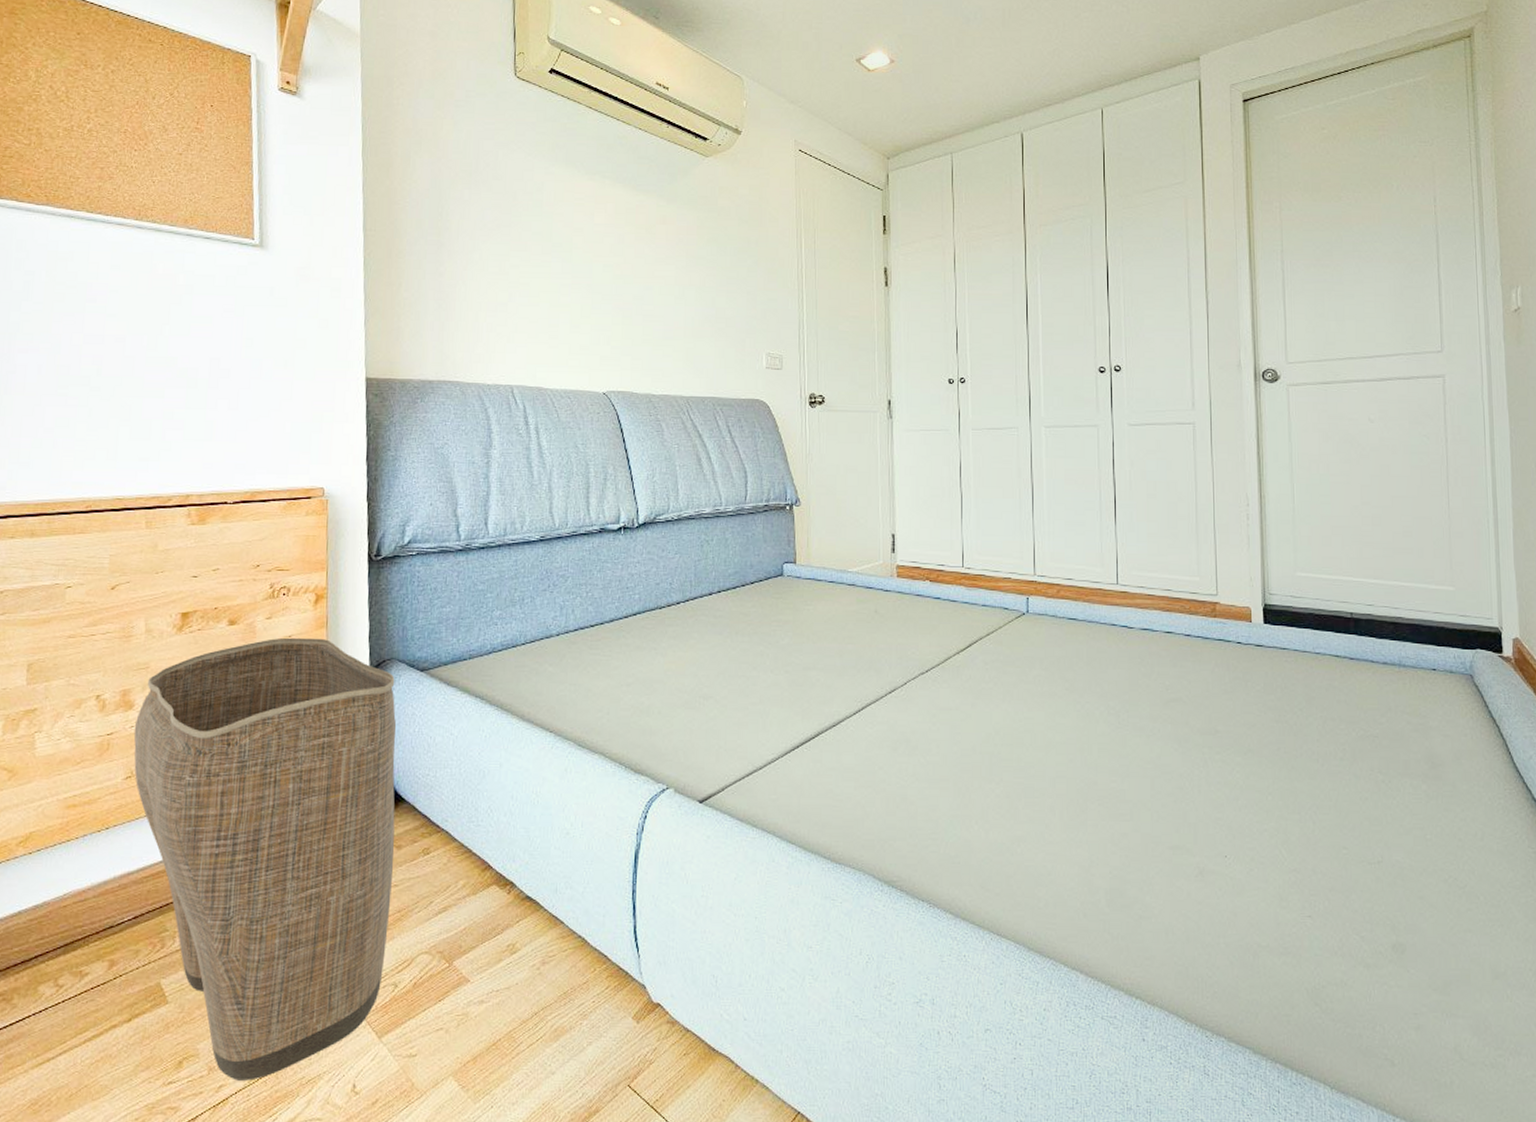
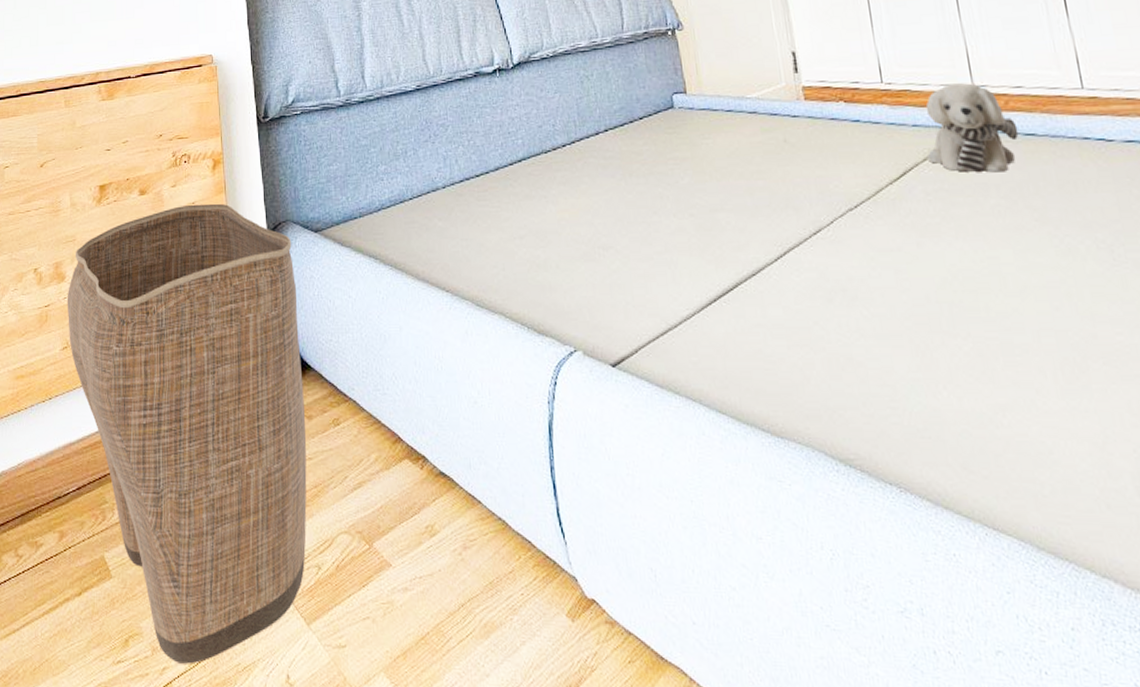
plush toy: none [990,572,1064,649] -> present [926,83,1019,173]

